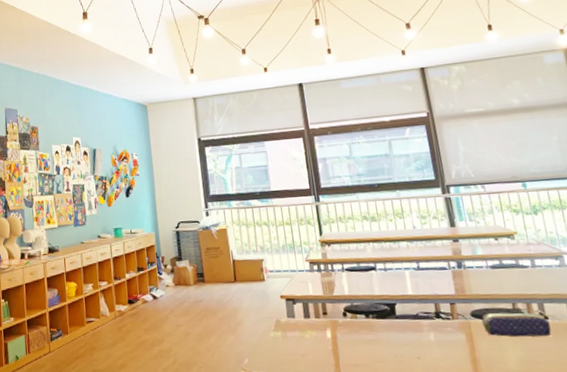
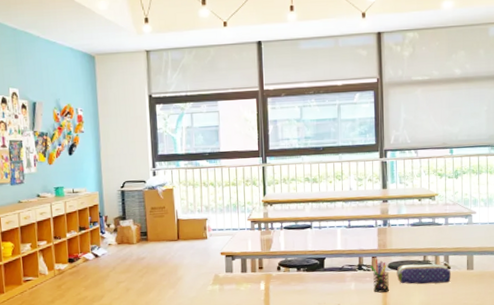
pen holder: none [450,305,478,346] -> present [371,259,390,293]

